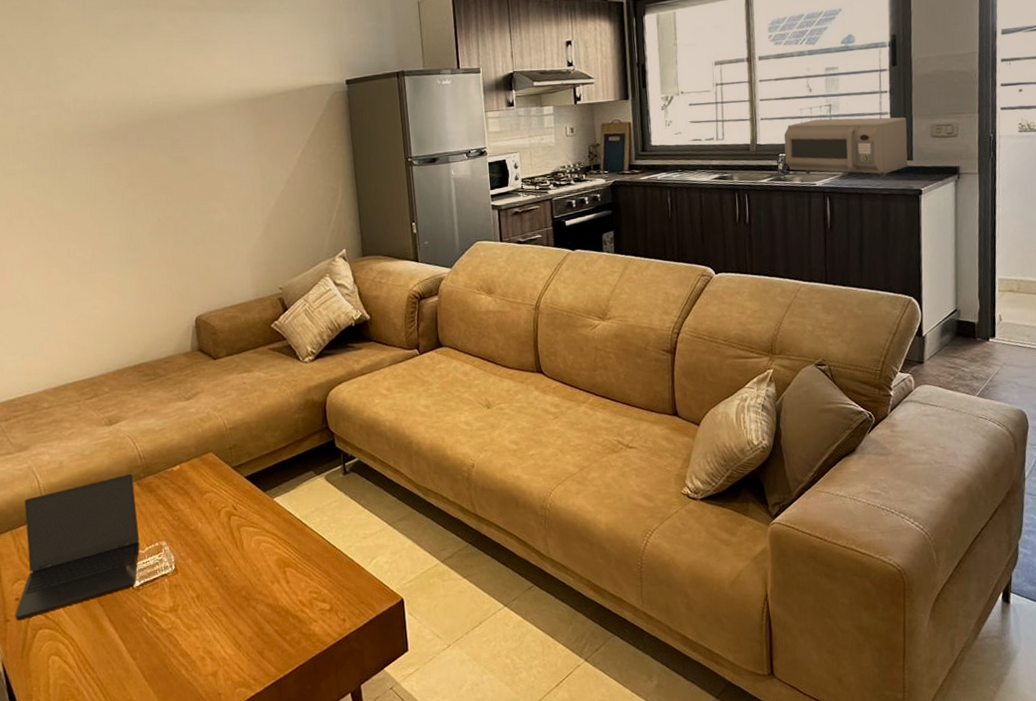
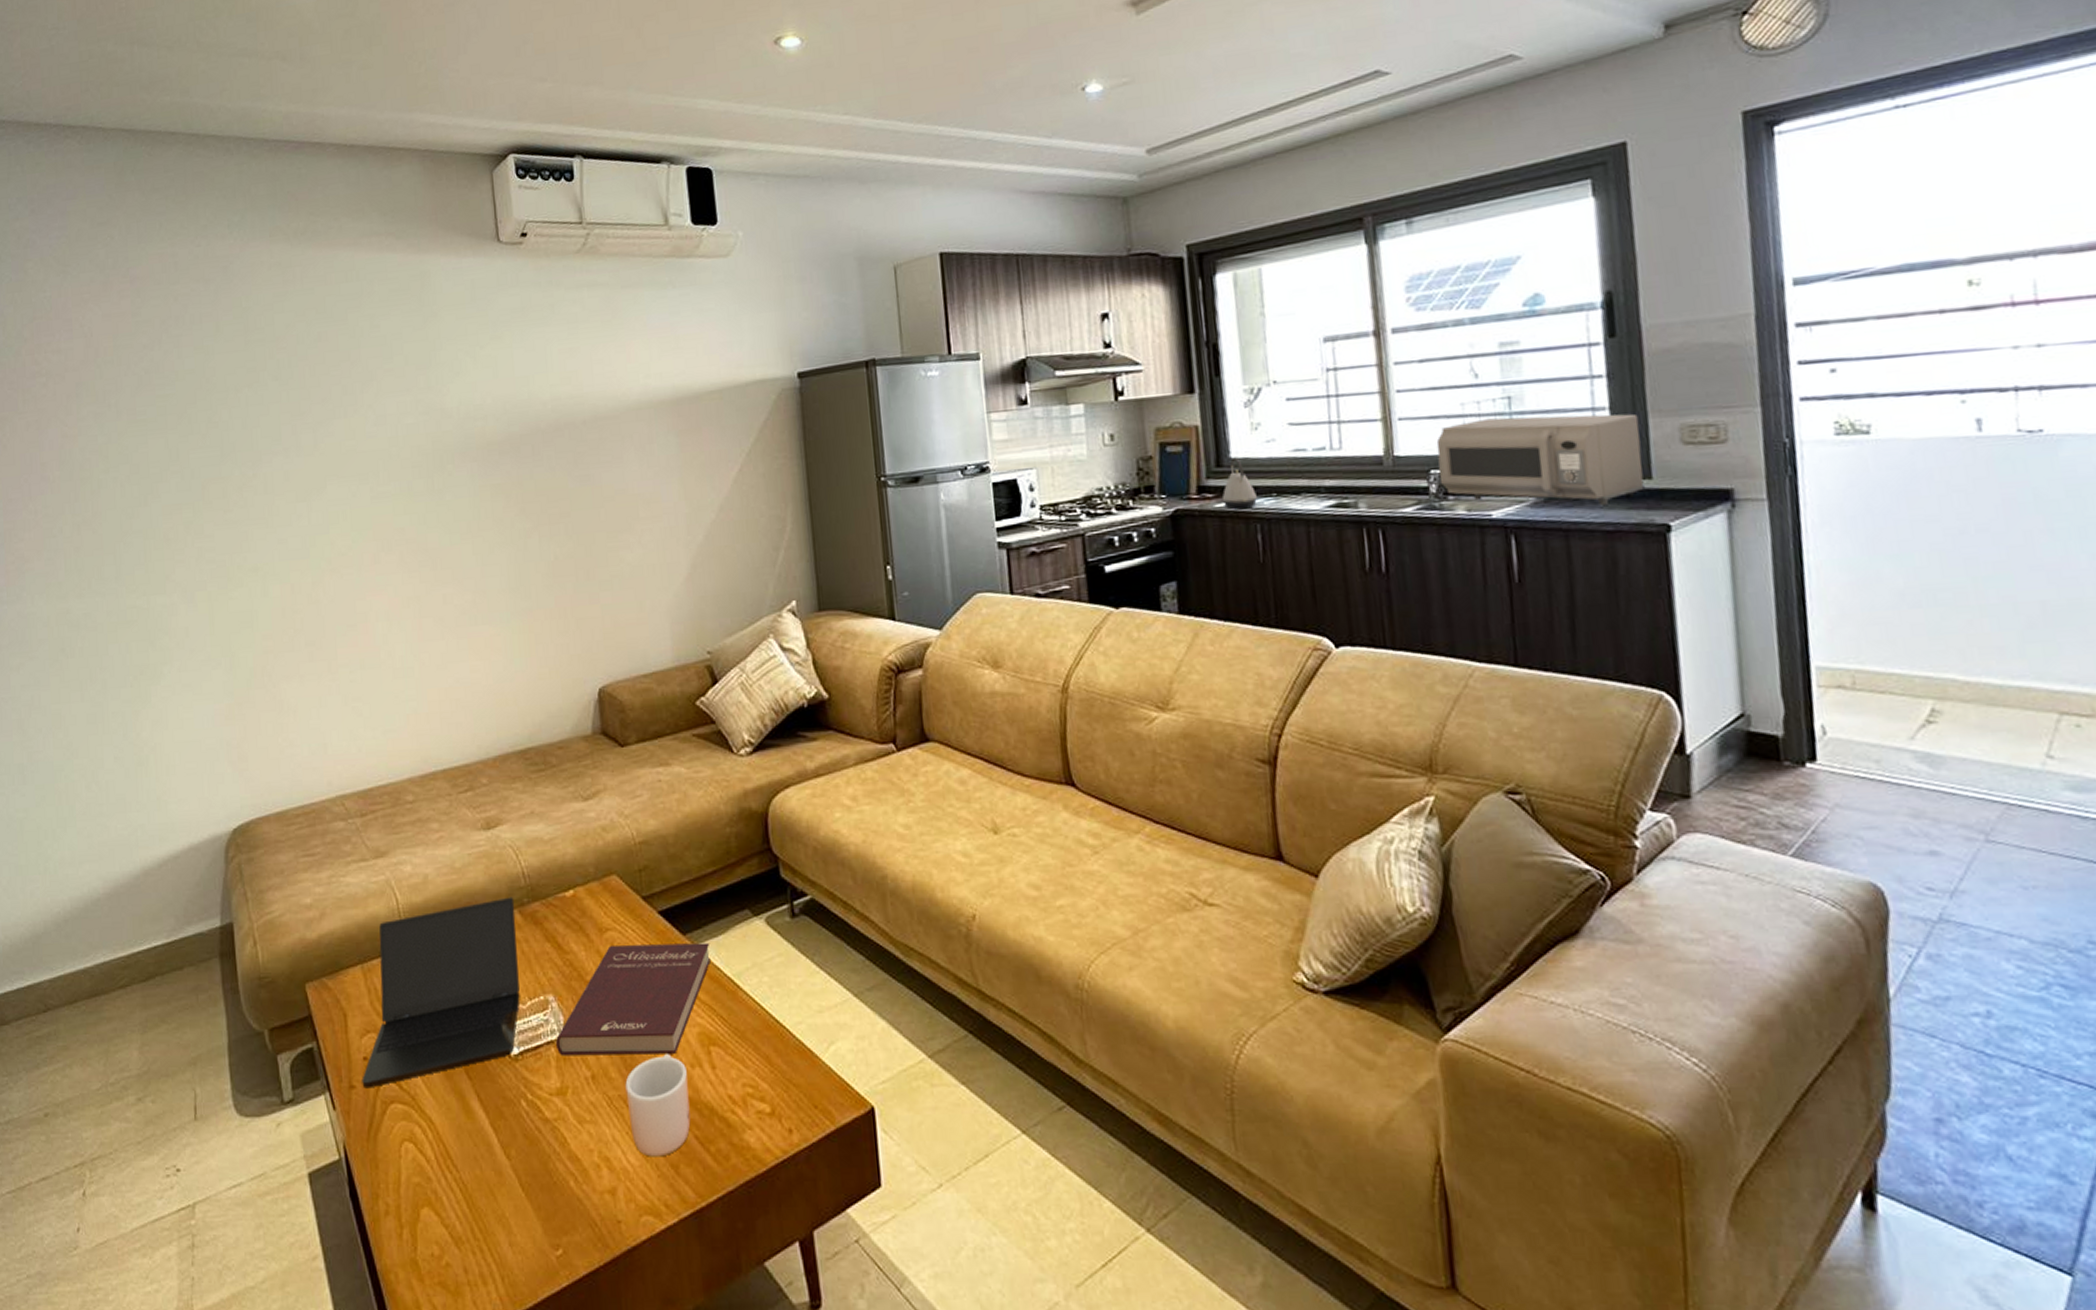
book: none [169,496,285,583] -> present [556,942,710,1056]
mug: none [222,576,272,648] -> present [625,1054,691,1157]
kettle: none [645,144,668,181] -> present [1221,457,1257,509]

